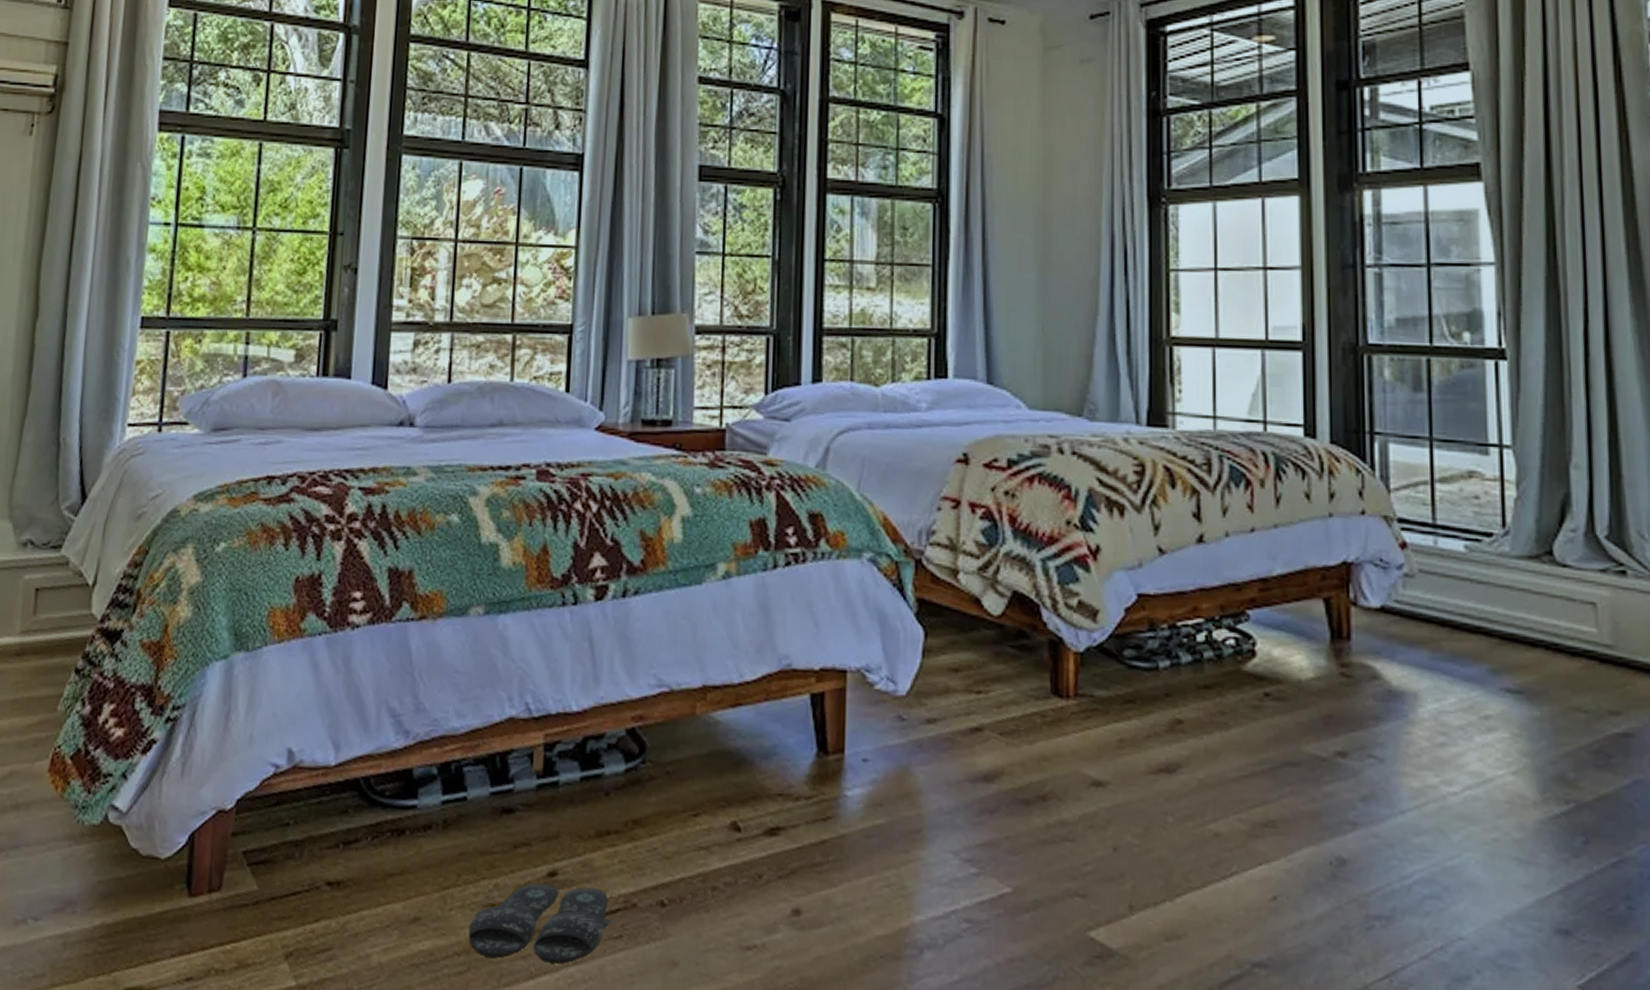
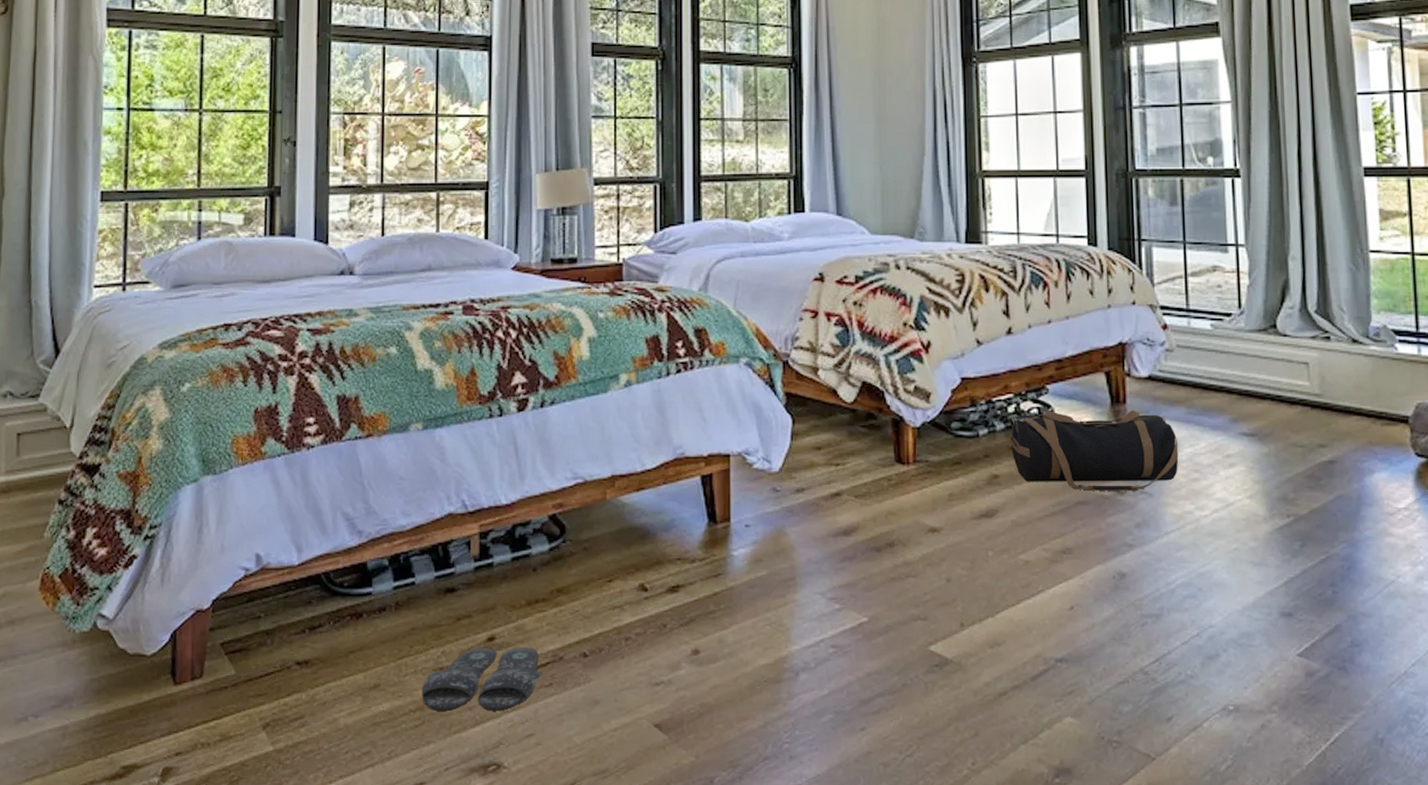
duffel bag: none [1197,643,1420,754] -> present [1009,409,1179,491]

